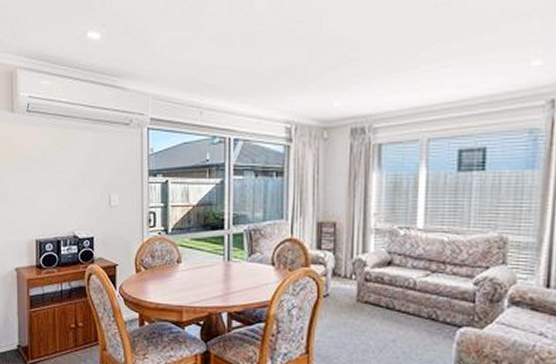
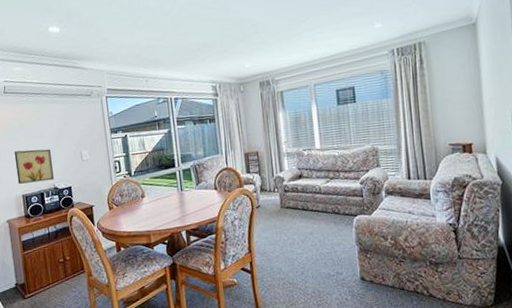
wall art: none [31,185,74,227] -> present [14,149,54,184]

